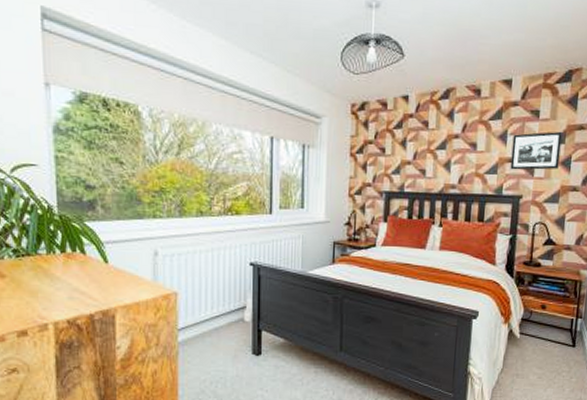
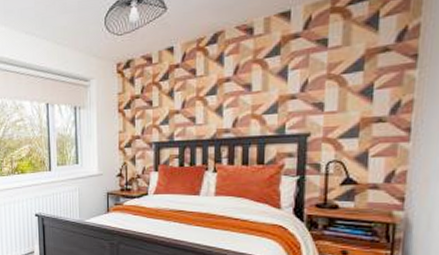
picture frame: present [510,131,562,170] -> none [293,57,360,107]

